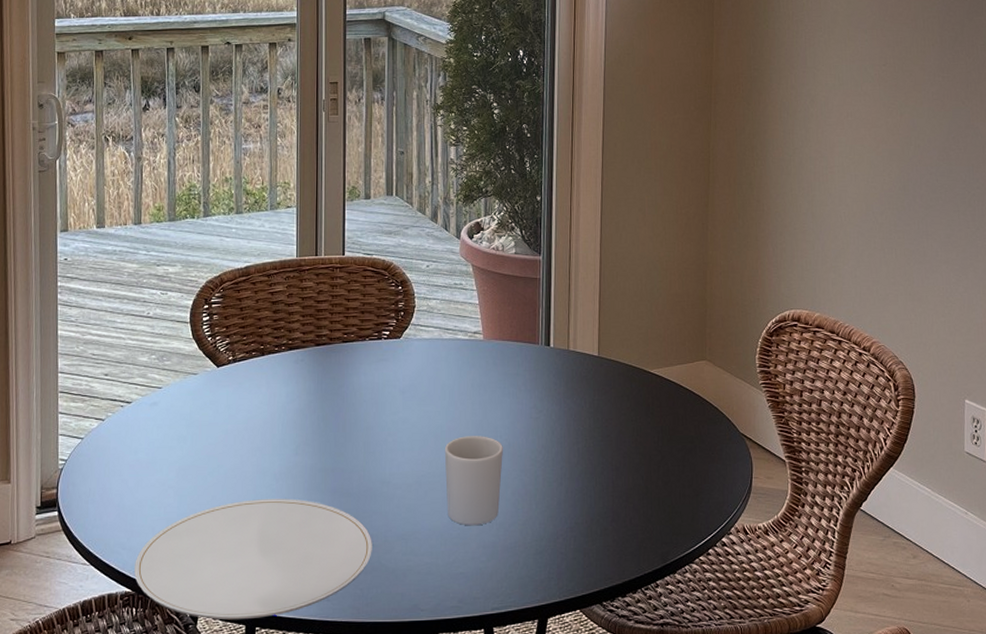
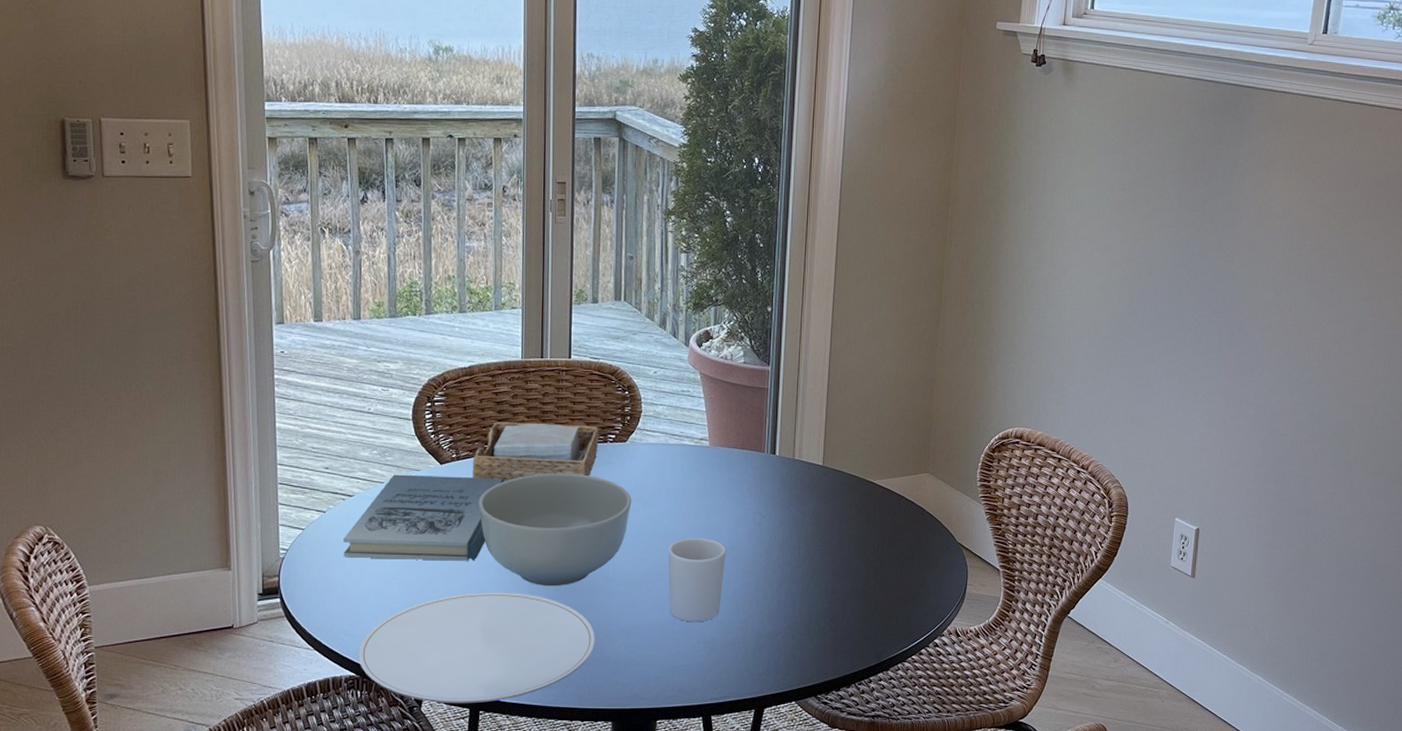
book: none [121,378,285,467] -> present [343,474,509,561]
napkin holder: none [248,321,374,383] -> present [472,422,600,482]
bowl: none [254,372,407,492] -> present [478,473,632,587]

